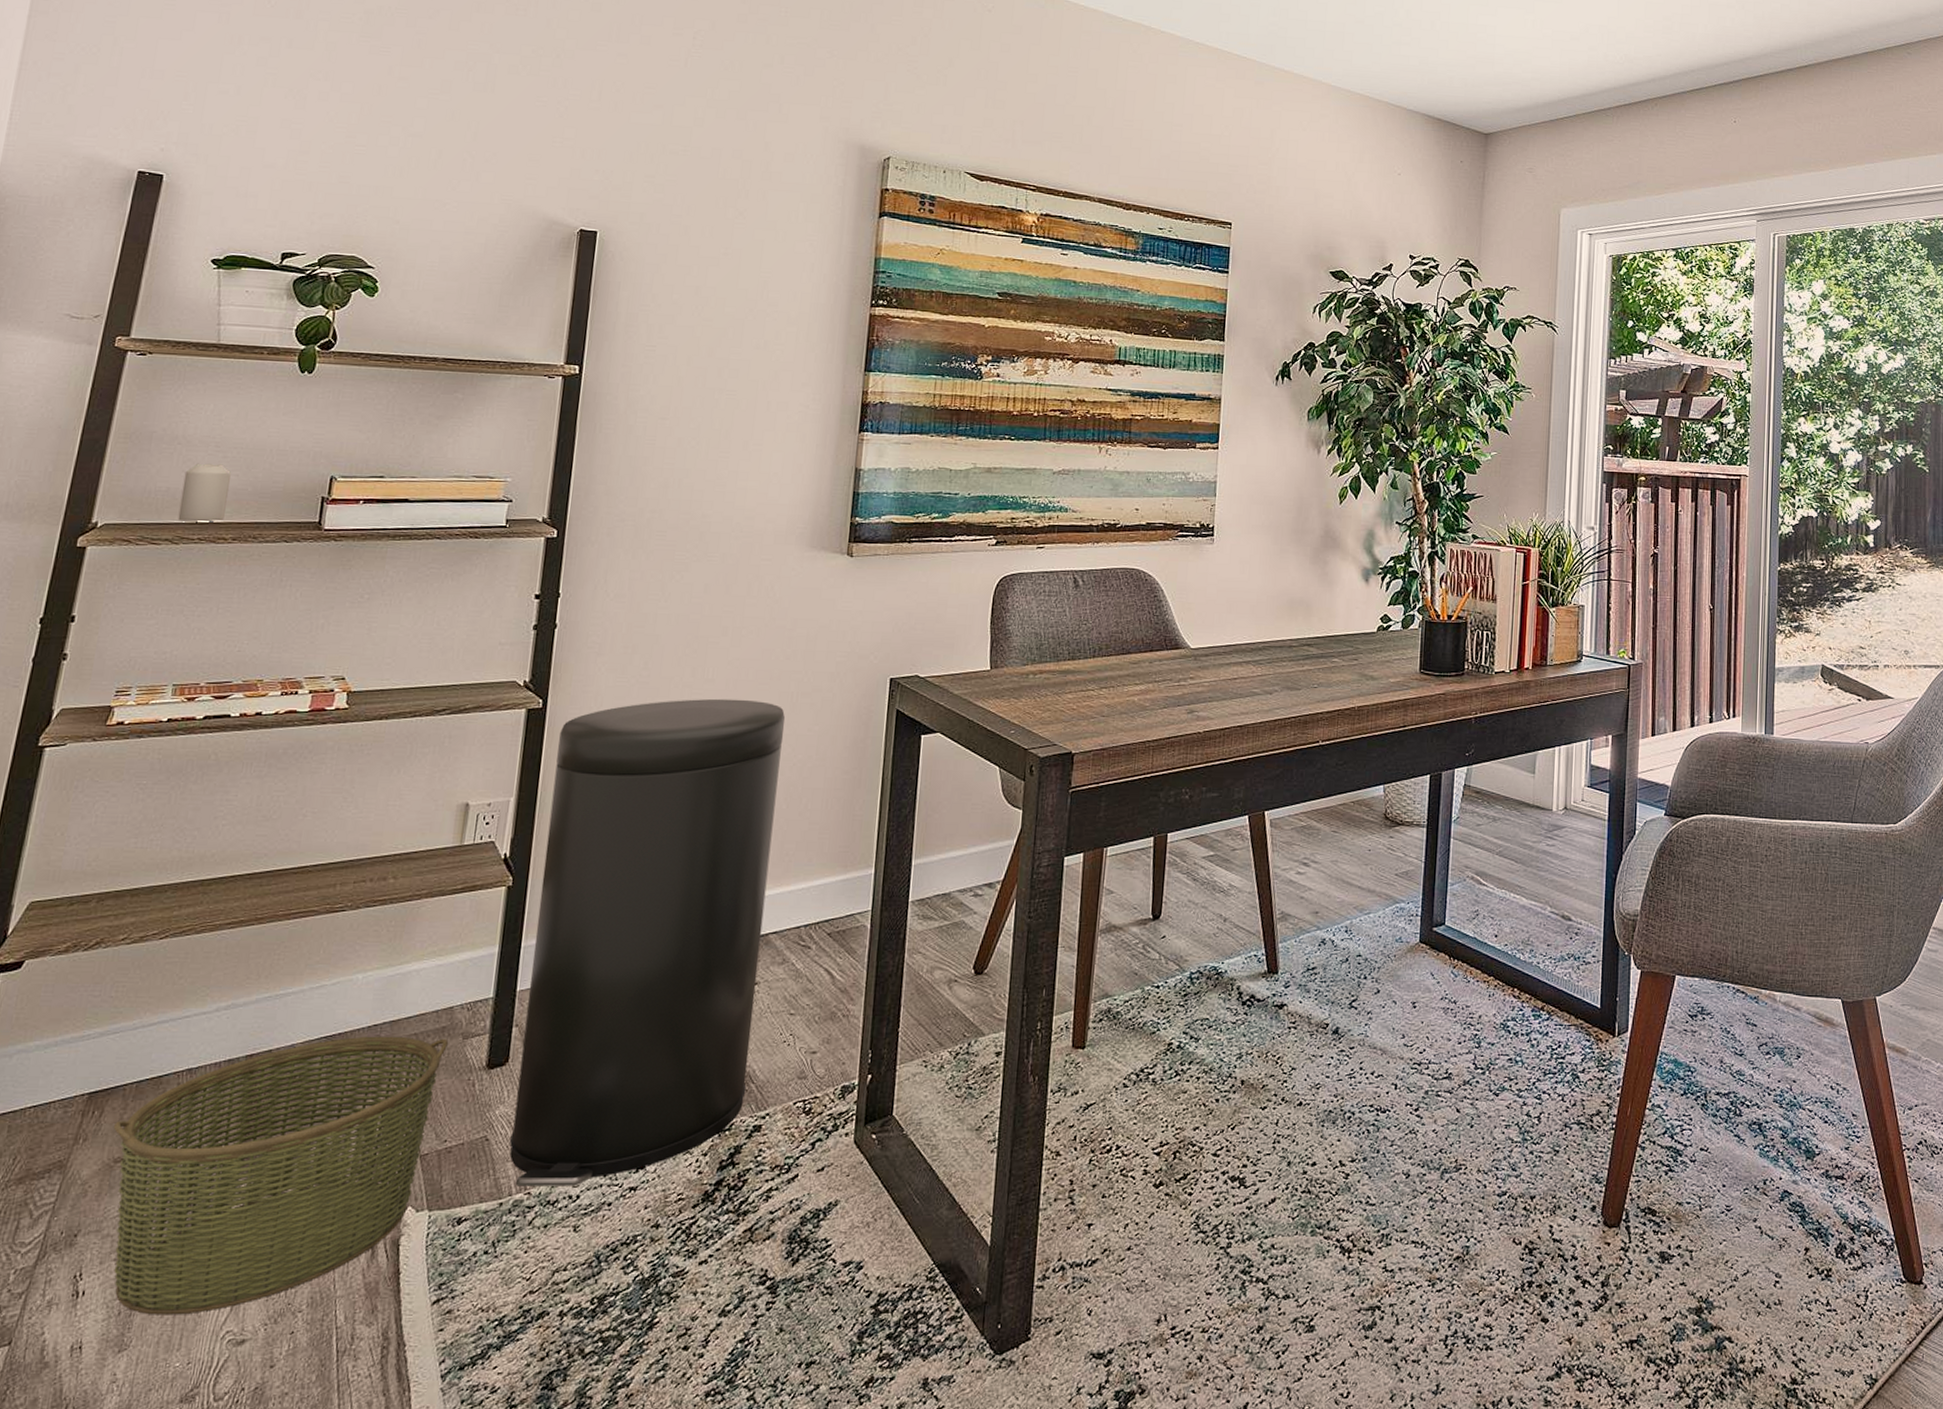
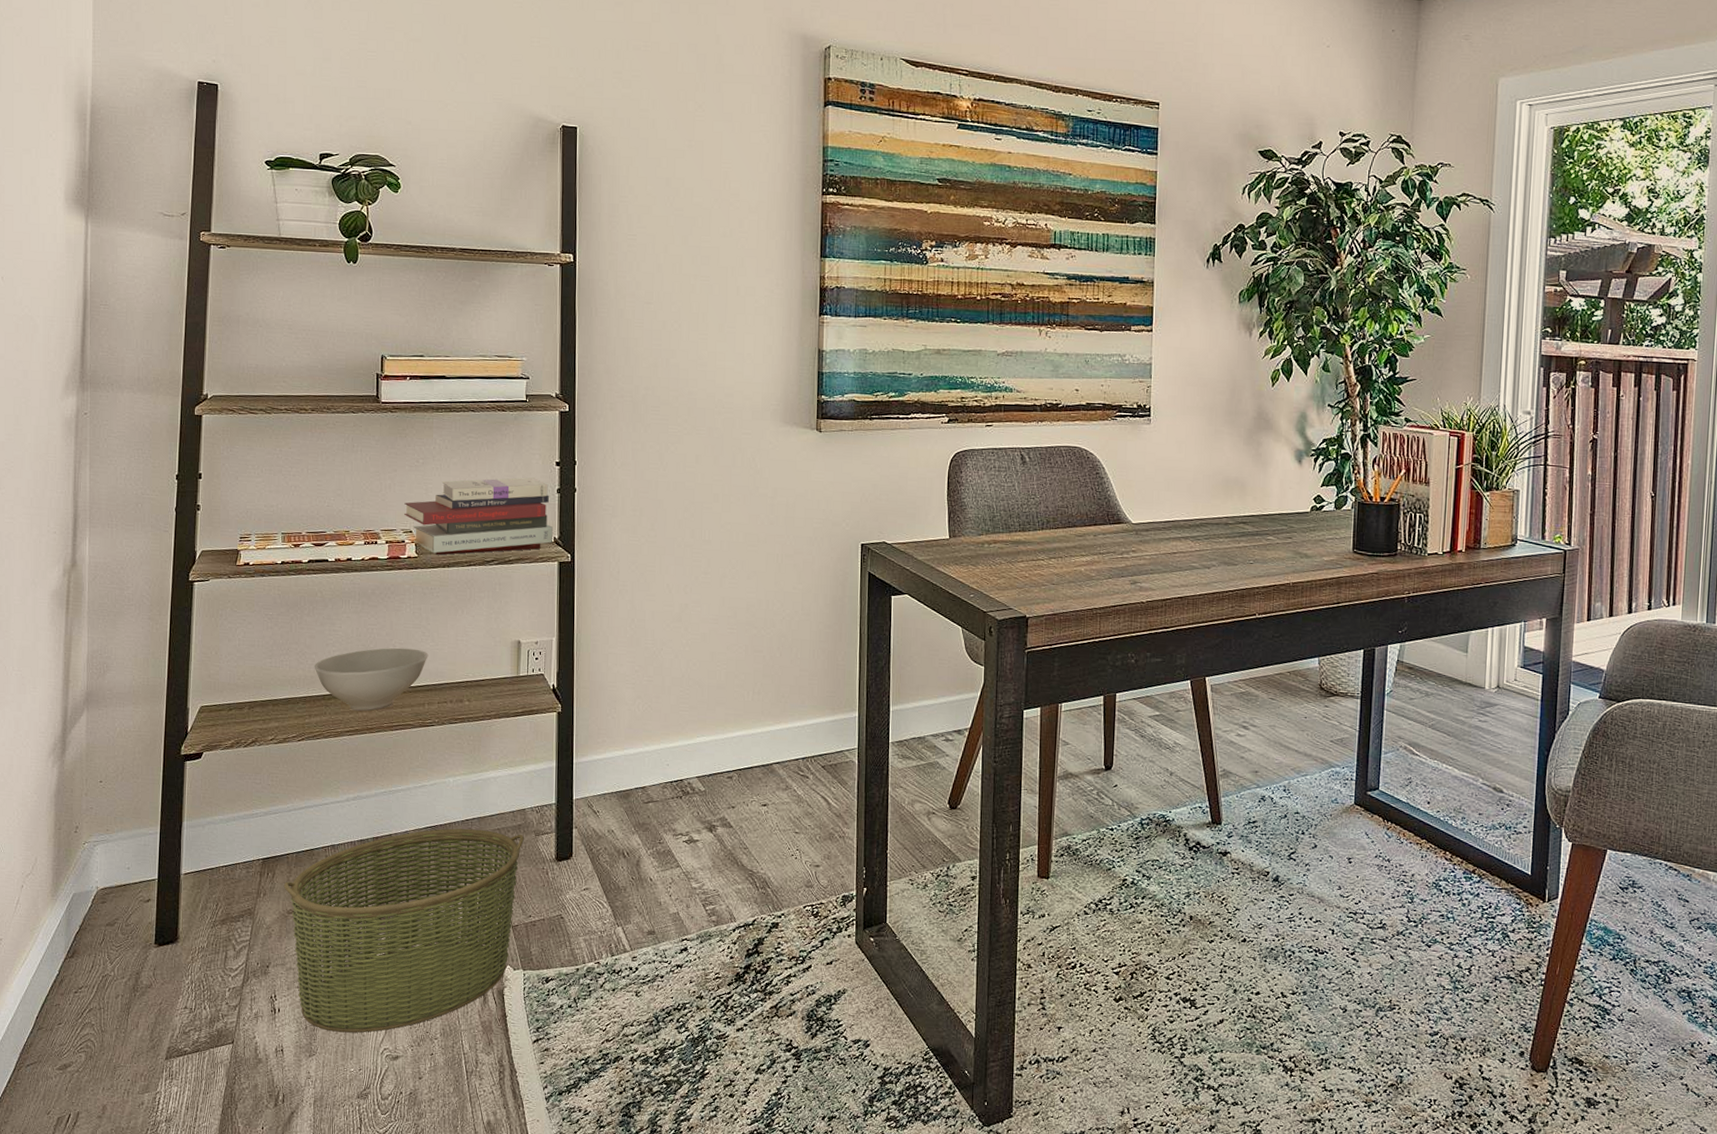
candle: present [177,463,231,522] -> none [267,343,303,395]
bowl: none [194,817,348,897] -> present [314,647,428,711]
books: none [337,612,524,705] -> present [404,477,553,555]
pedal bin: present [509,698,786,1186] -> none [580,557,773,960]

